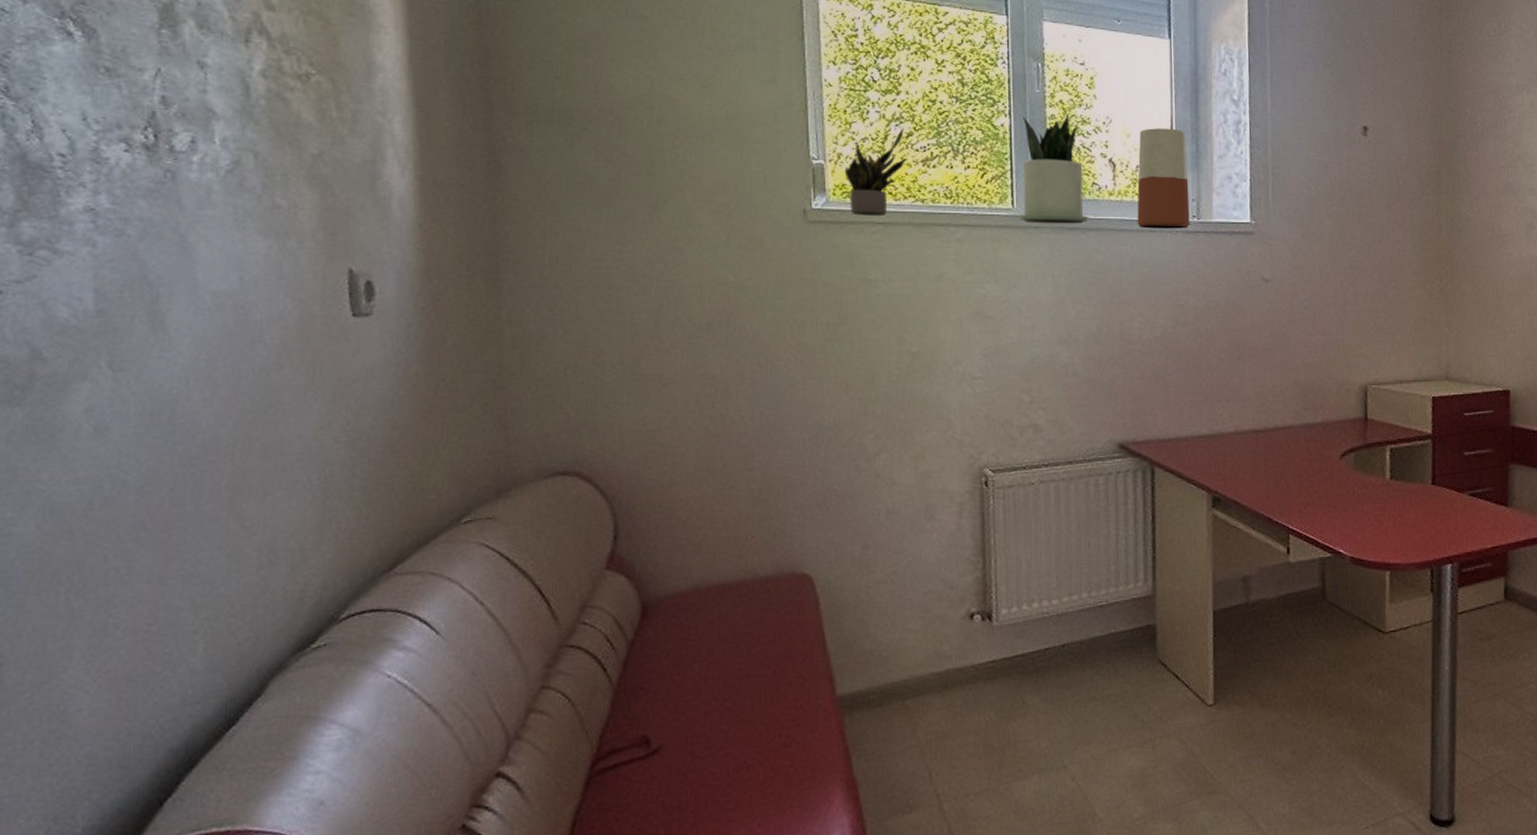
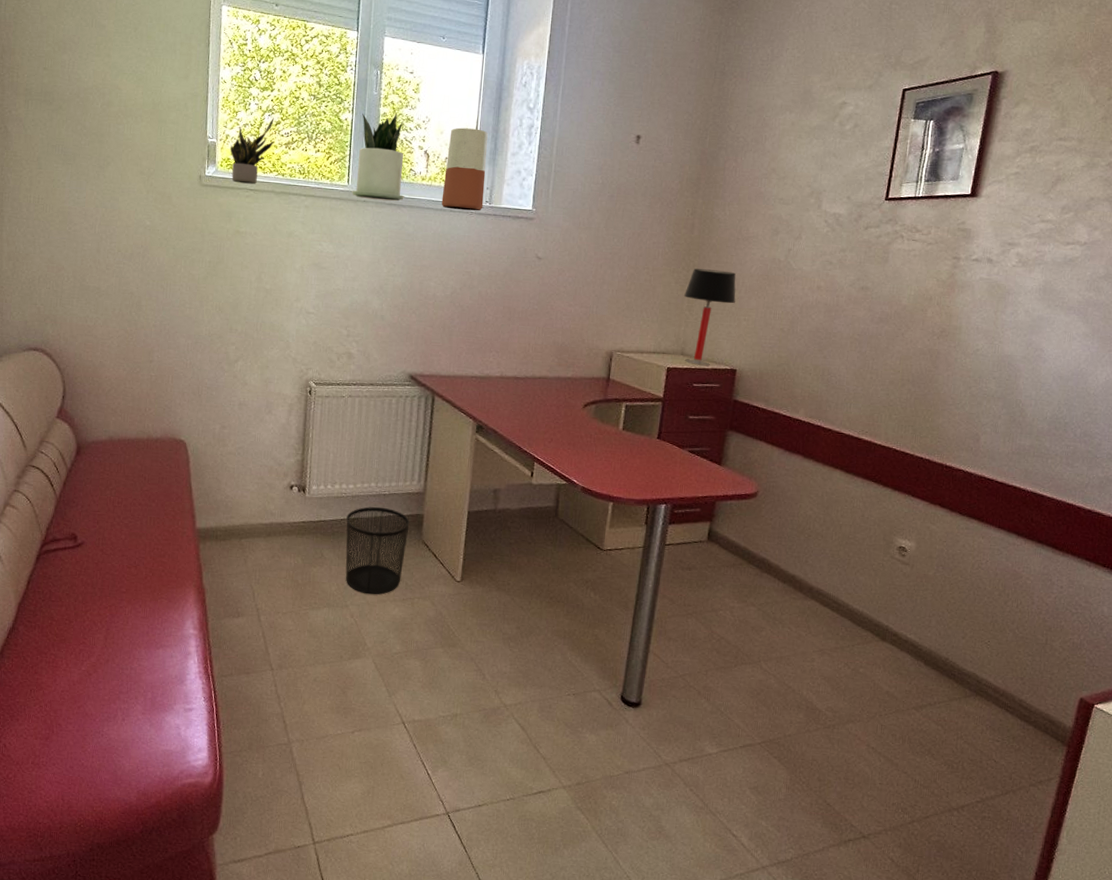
waste bin: none [1052,623,1139,745] -> present [345,506,410,594]
table lamp: none [1440,276,1498,391] -> present [684,268,736,366]

